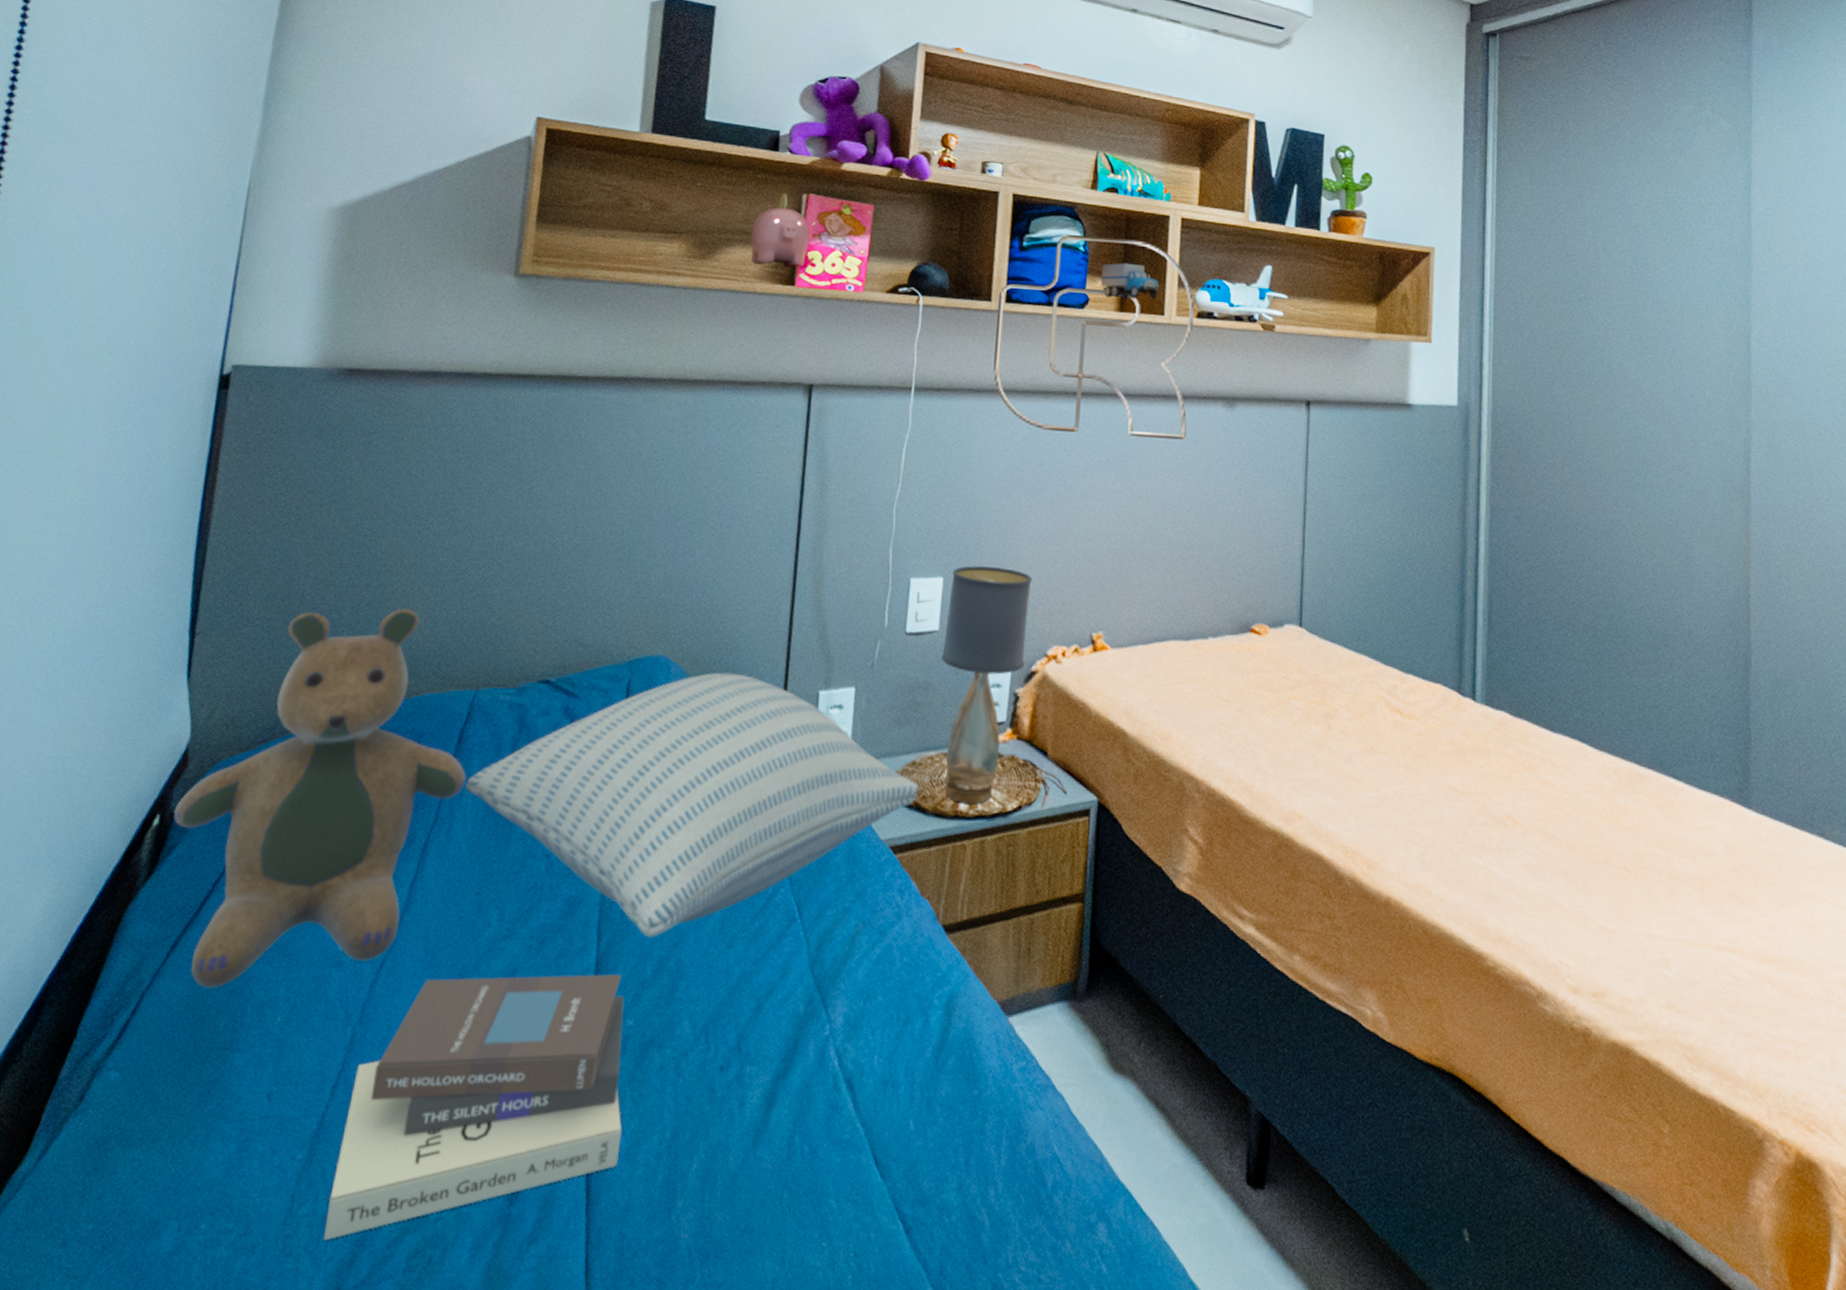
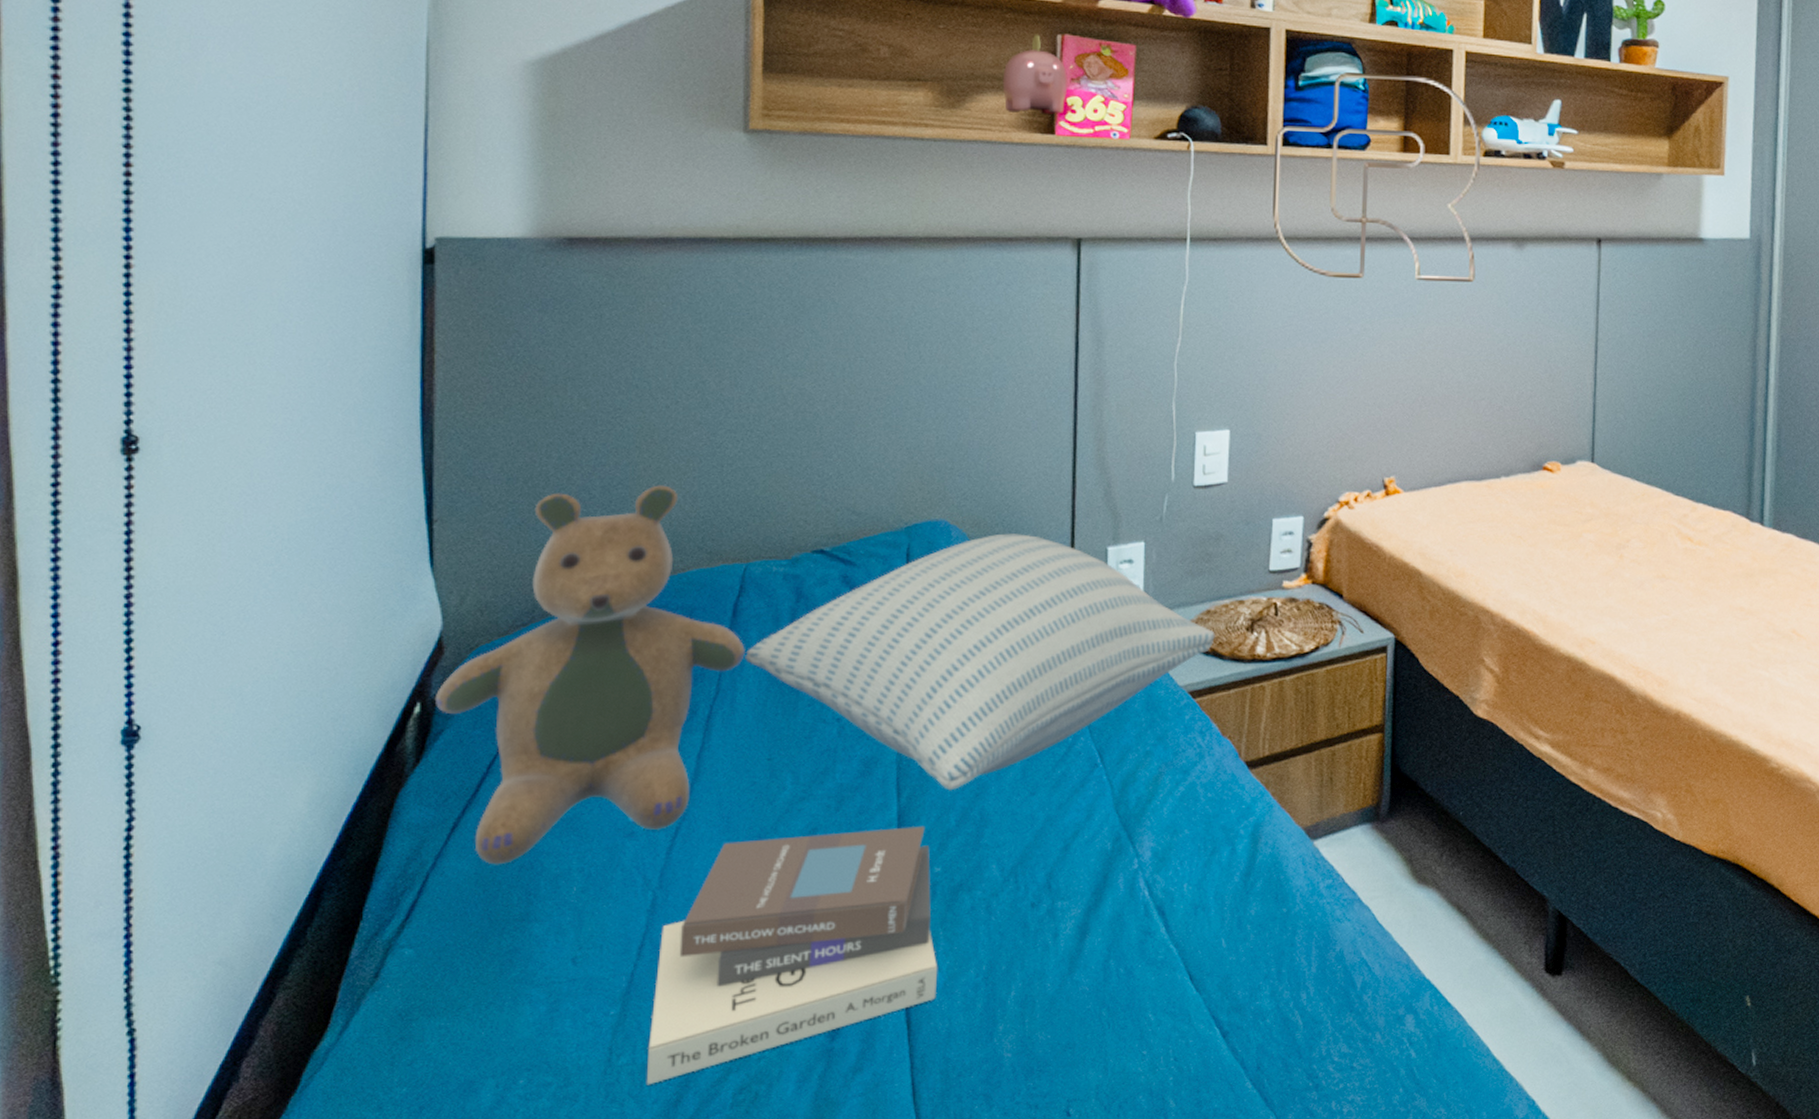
table lamp: present [941,565,1032,805] -> none [1232,416,1321,648]
toy truck: present [1101,262,1160,300] -> none [1383,100,1445,139]

